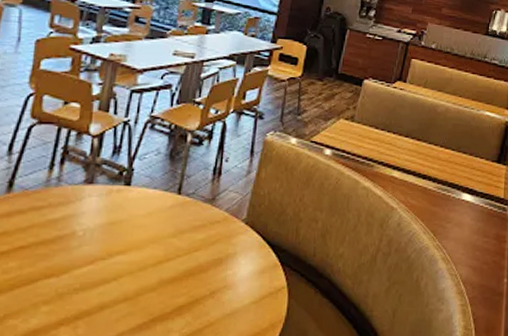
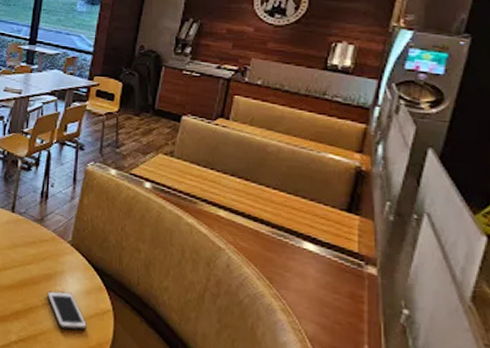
cell phone: none [216,275,259,316] -> present [47,291,87,330]

